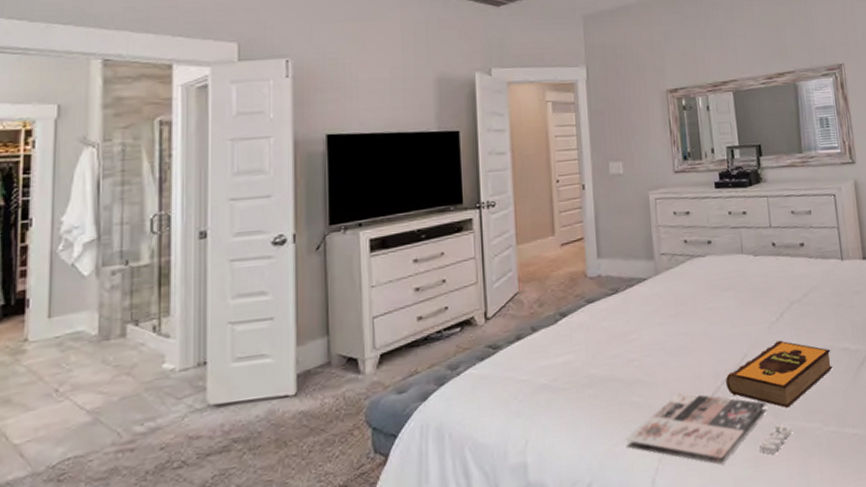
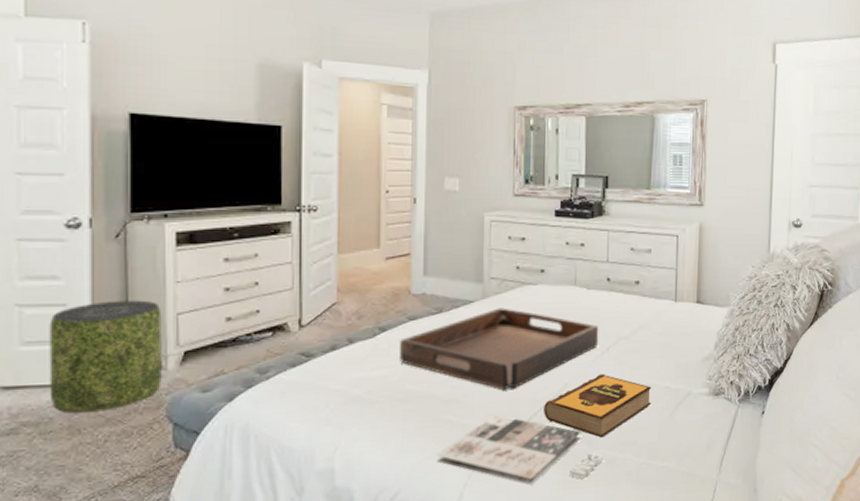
pouf: none [258,307,361,426] -> present [49,300,162,413]
serving tray: none [581,282,772,367] -> present [400,308,599,391]

